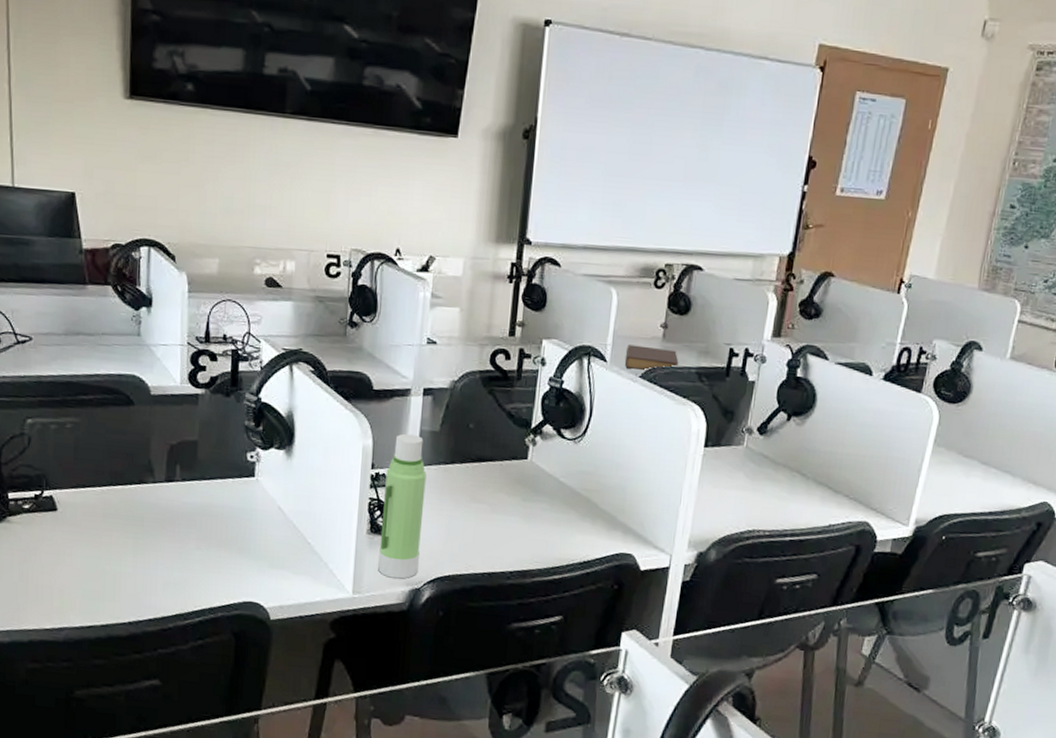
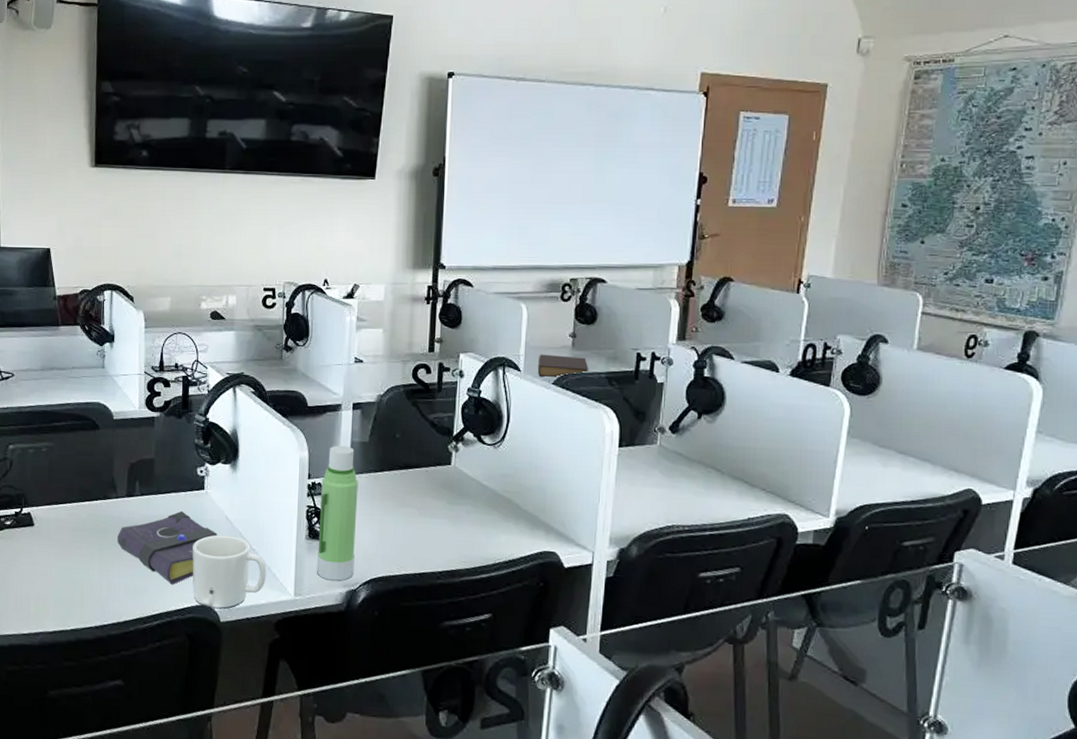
book: none [154,499,269,579] -> present [117,510,218,585]
mug: none [239,526,323,607] -> present [192,535,266,610]

